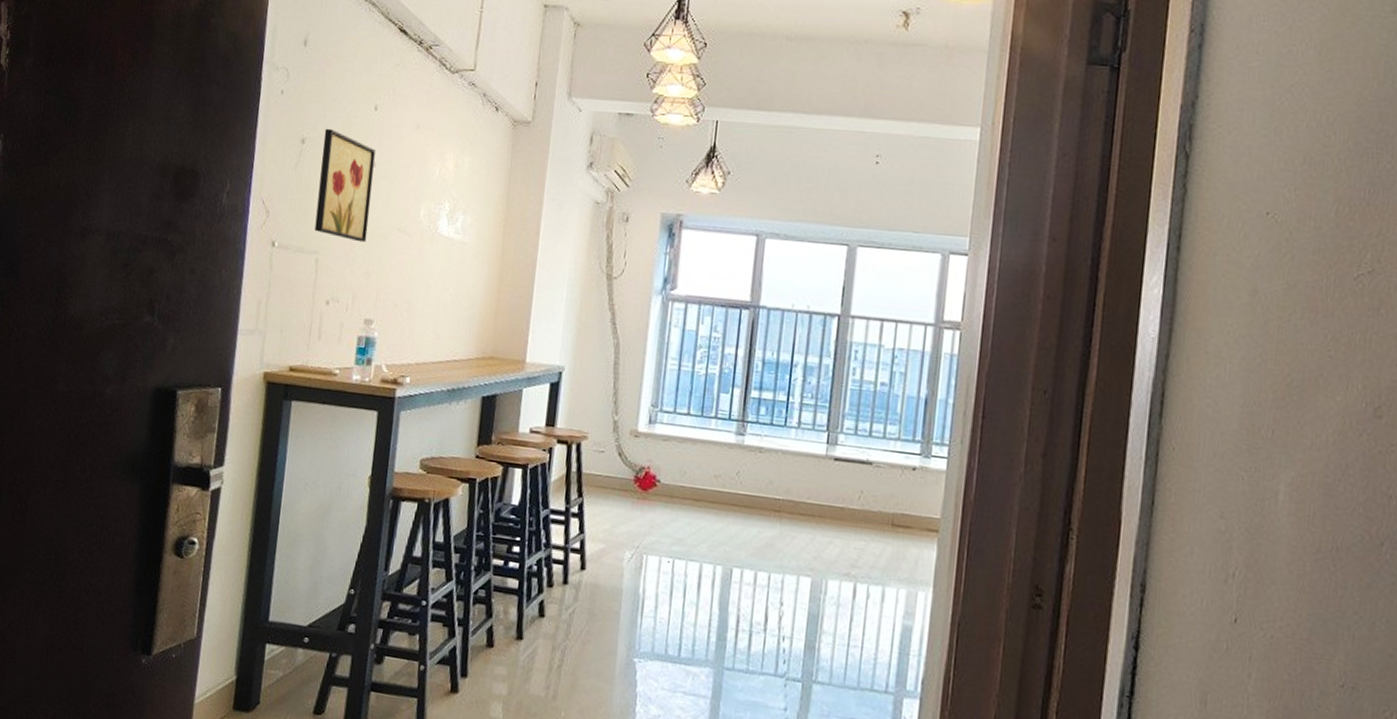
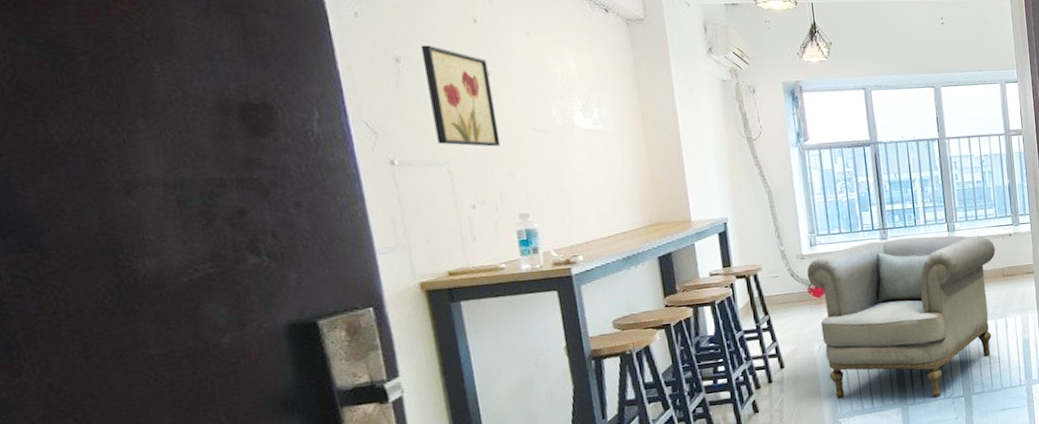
armchair: none [635,434,889,671] -> present [807,235,996,399]

